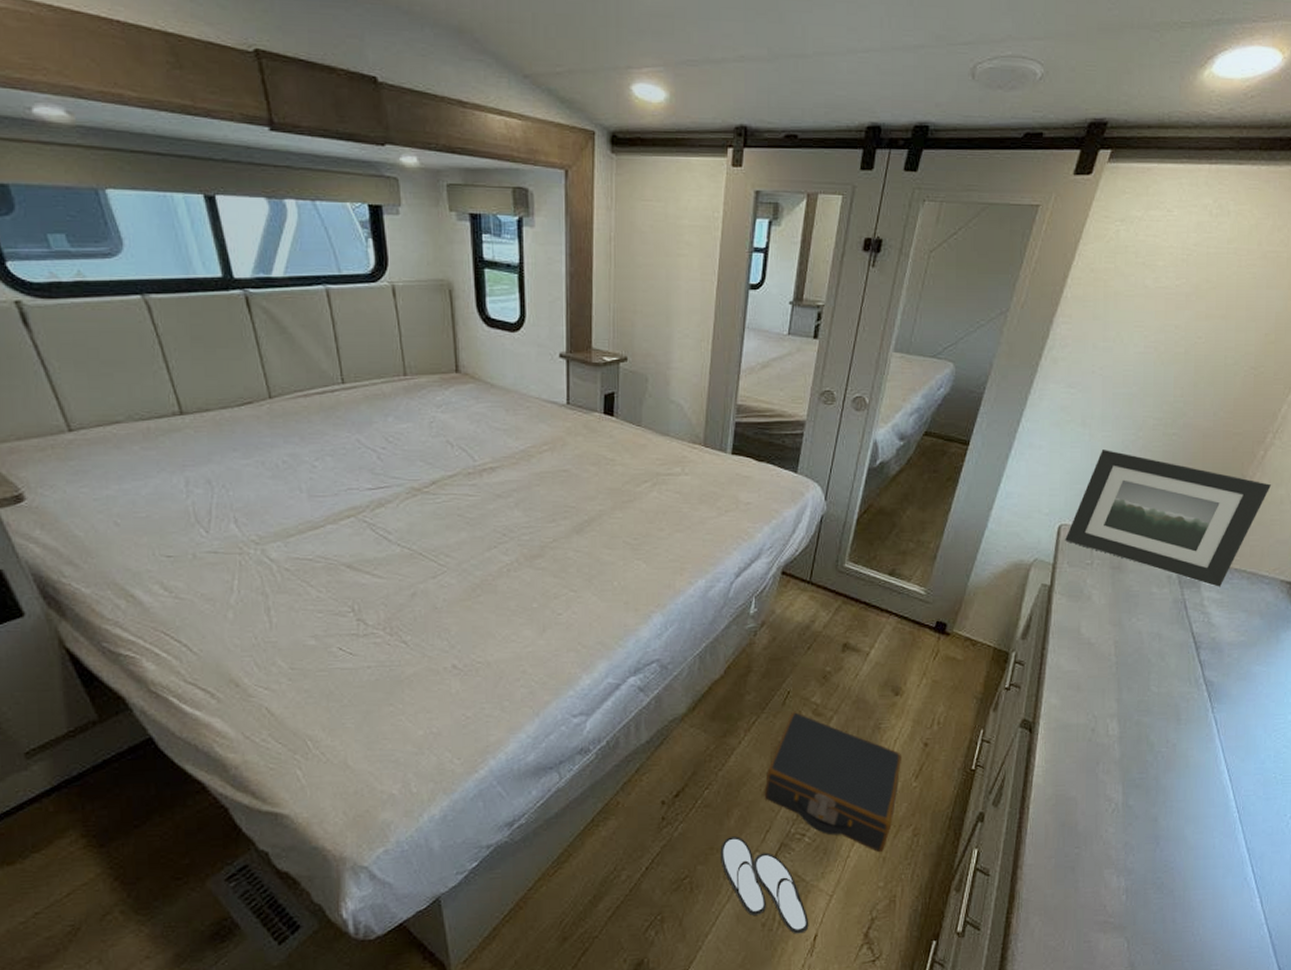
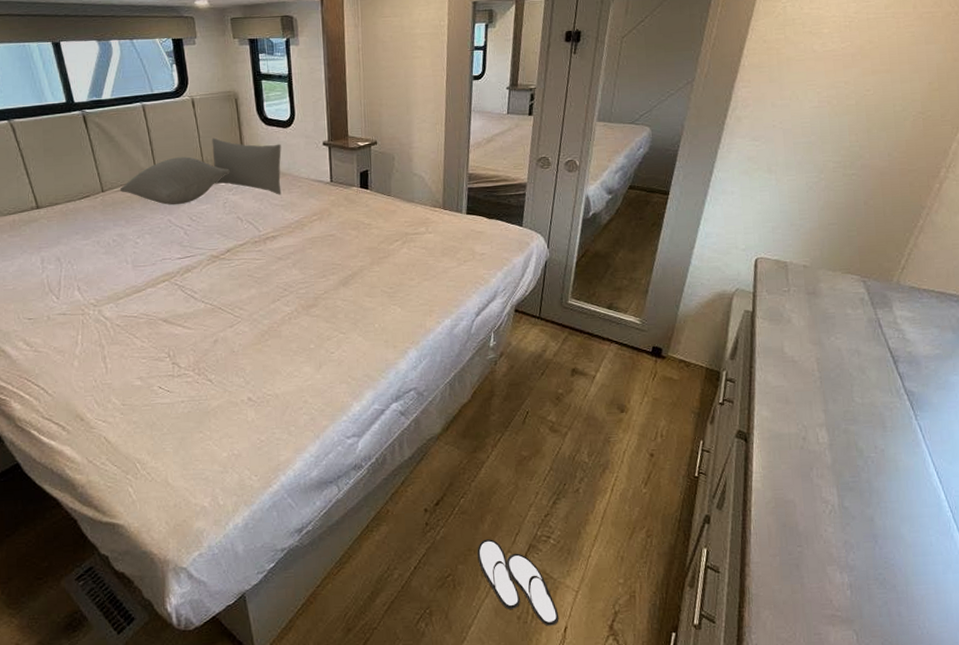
pillow: none [293,360,439,420] -> present [119,156,230,205]
pillow: none [417,338,506,417] -> present [211,137,282,195]
suitcase: present [764,712,901,853] -> none [512,429,631,553]
picture frame: present [1065,450,1272,587] -> none [762,191,950,306]

